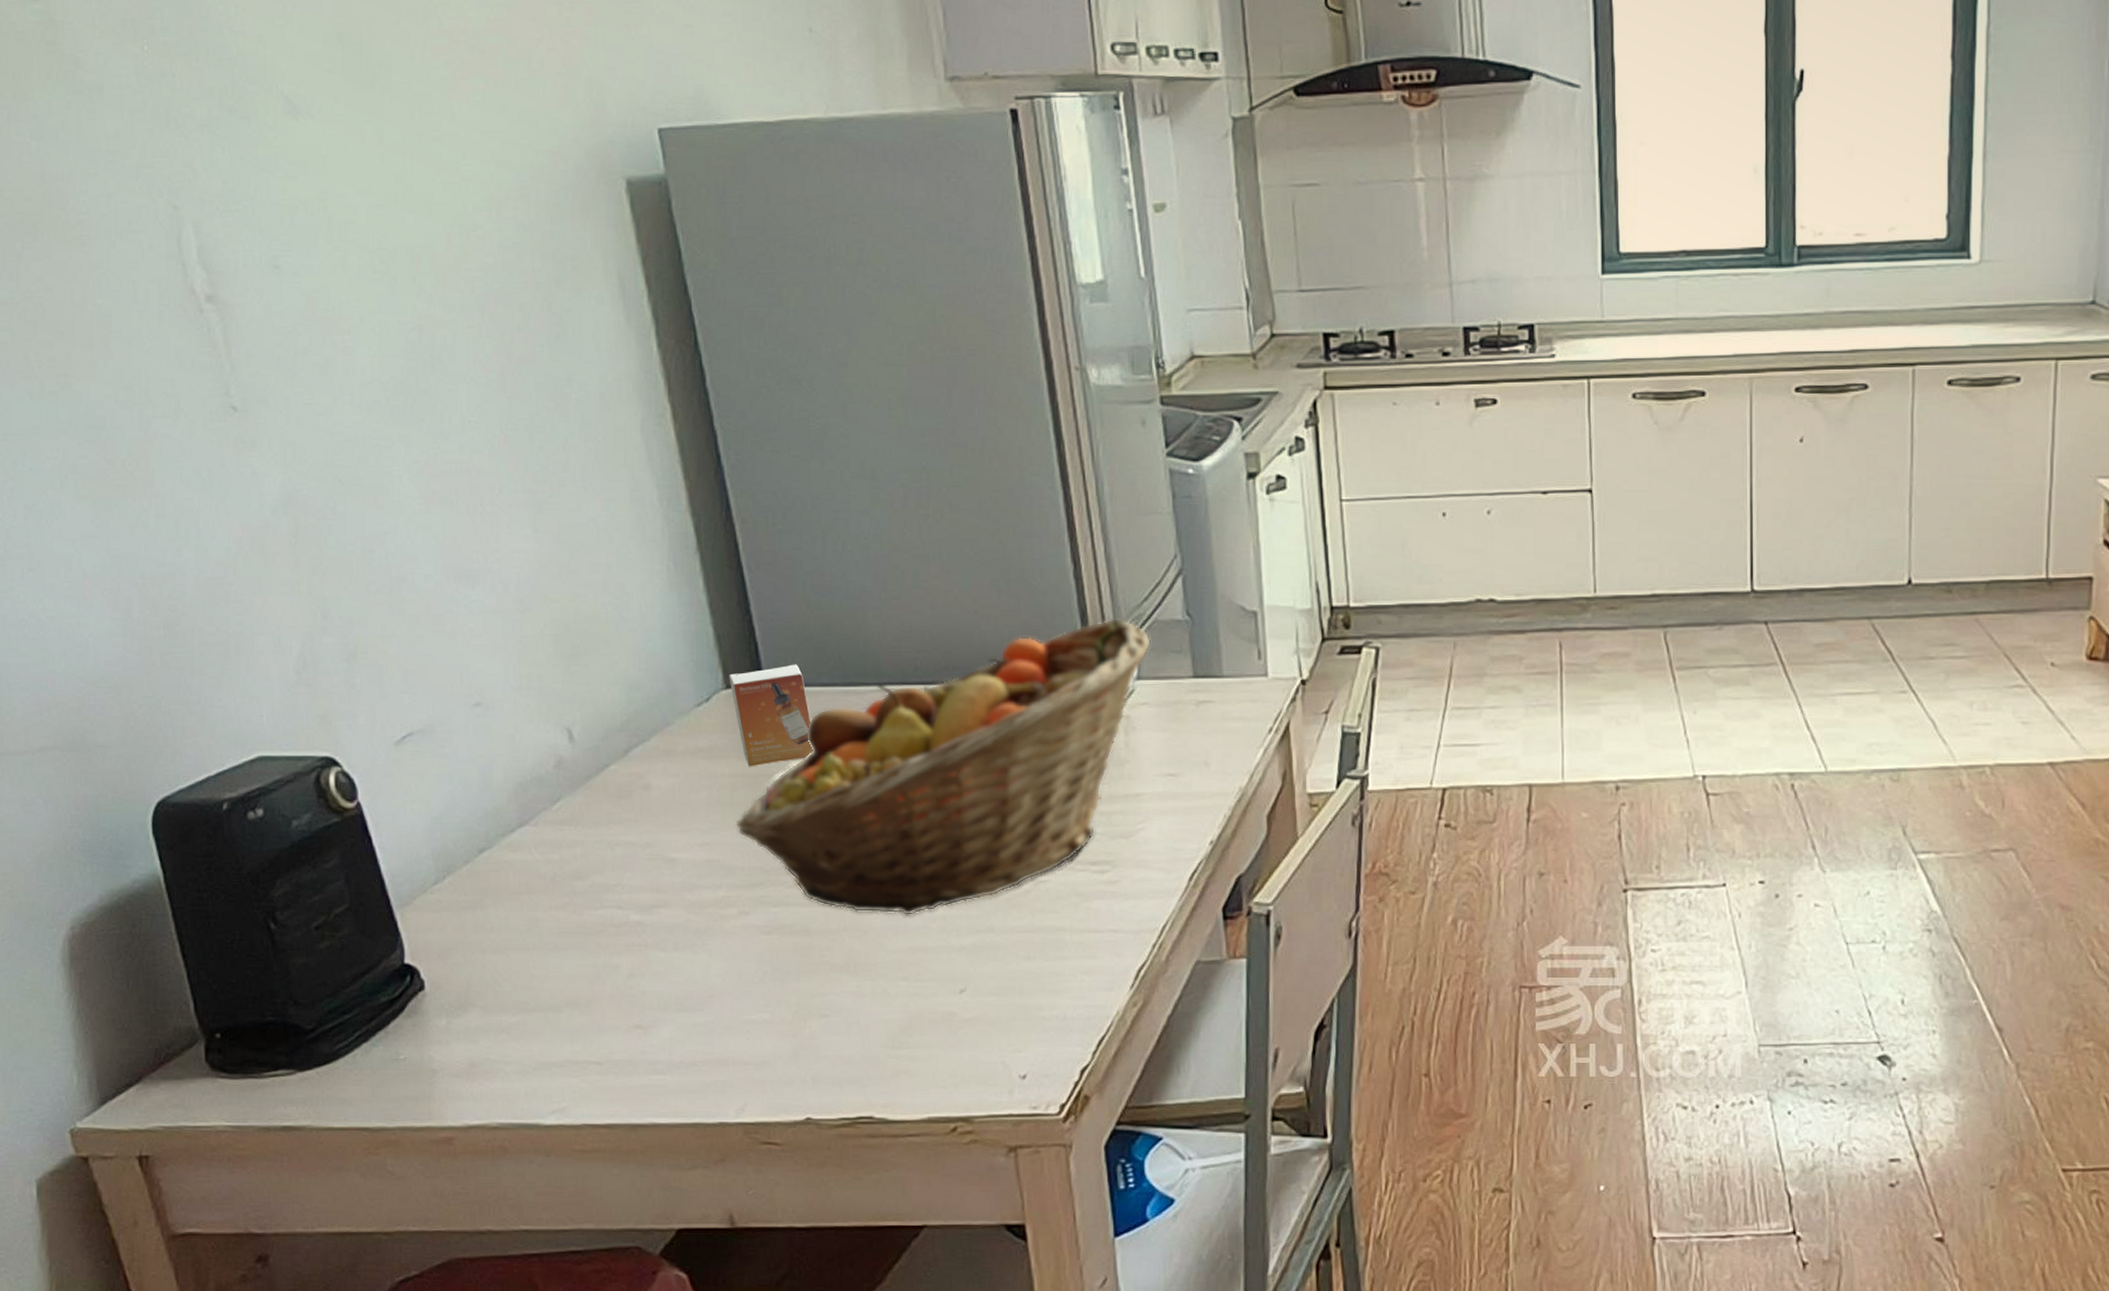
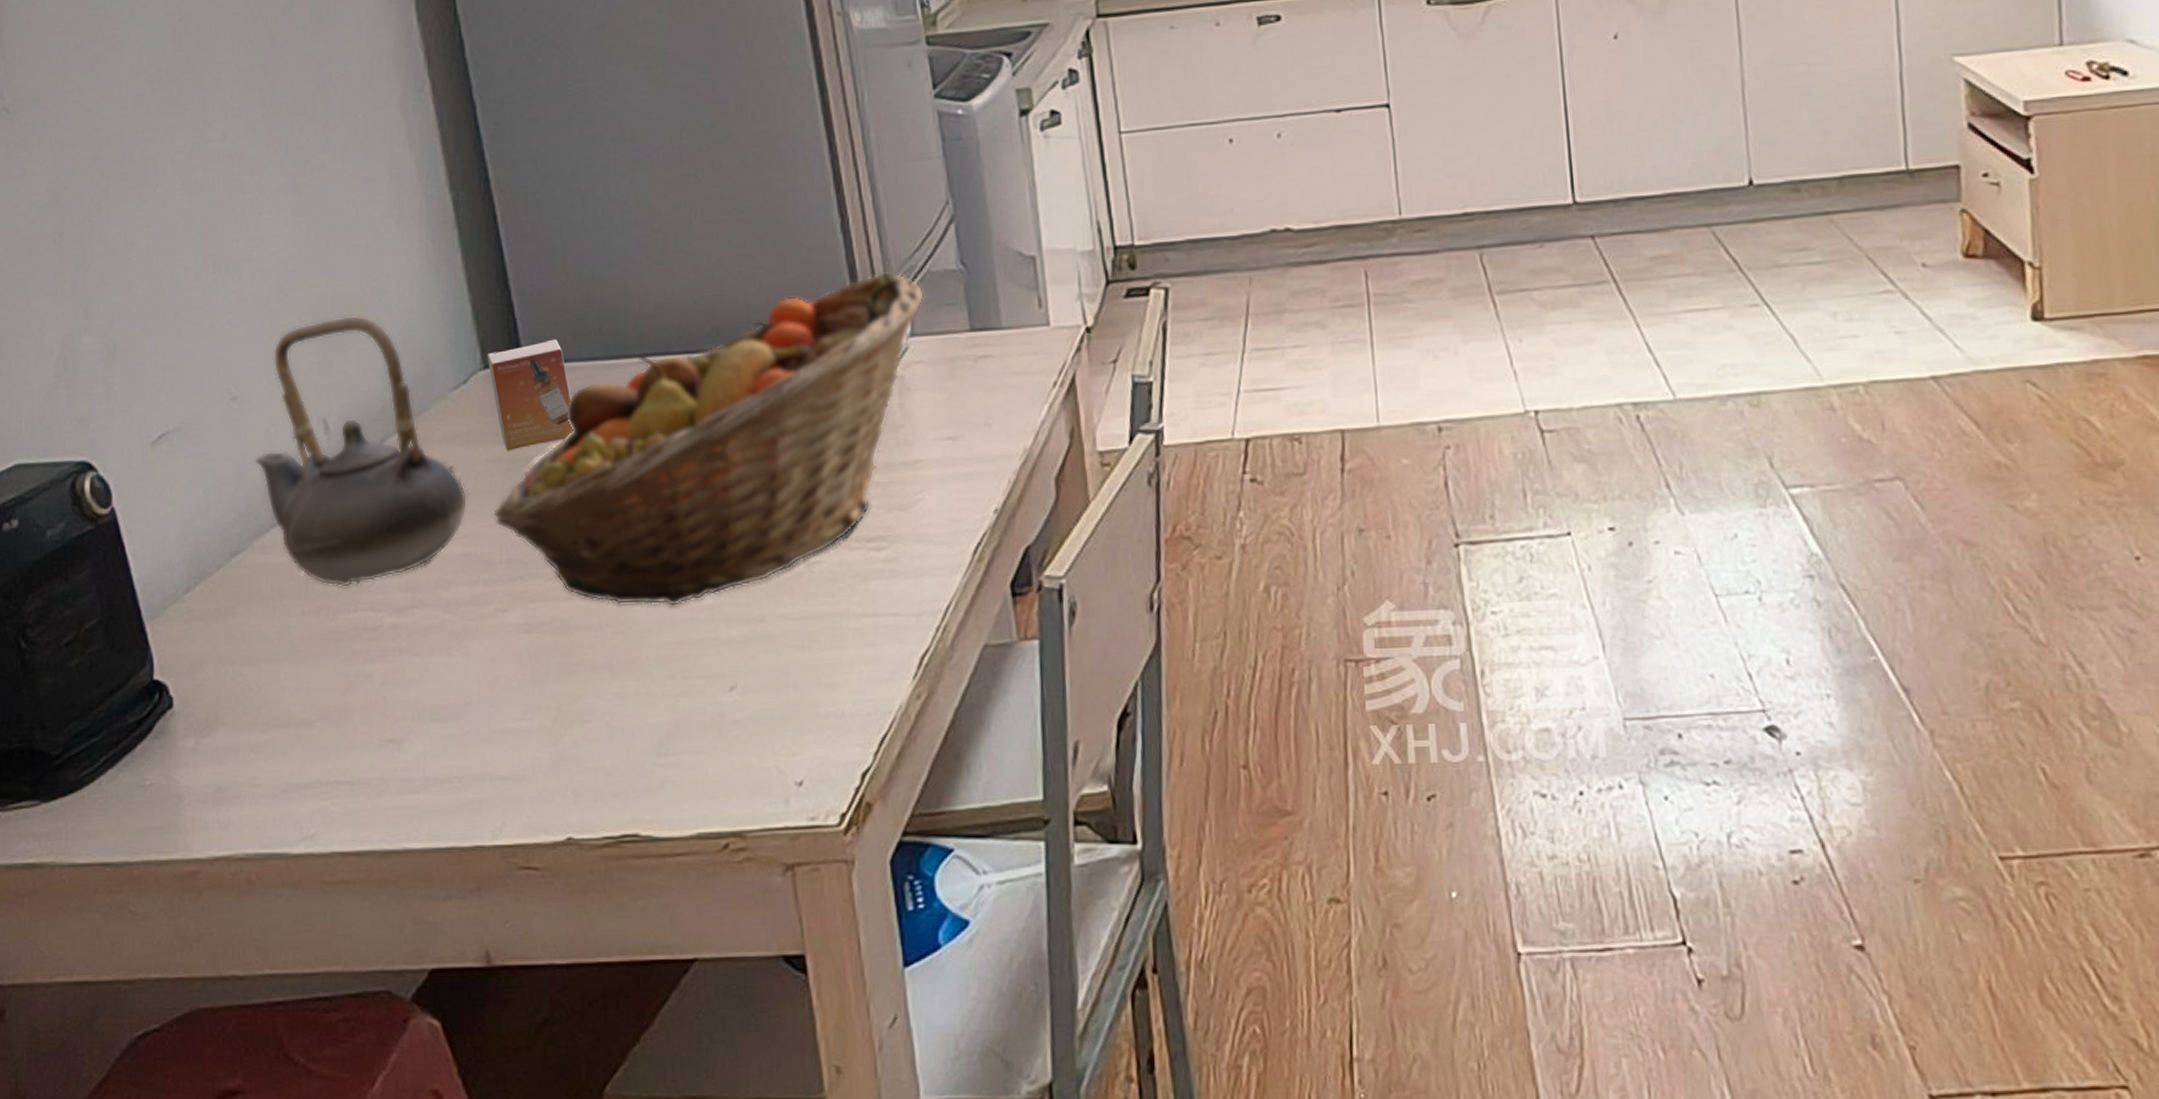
teapot: none [500,631,711,886] -> present [254,315,468,587]

